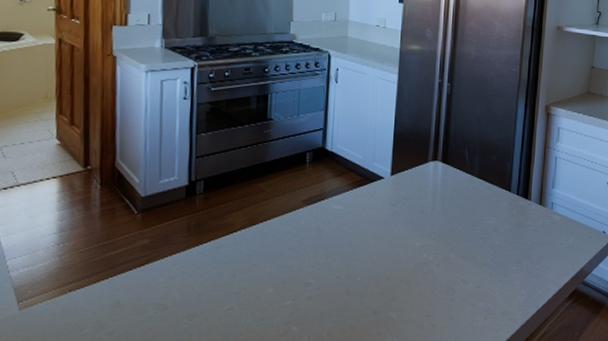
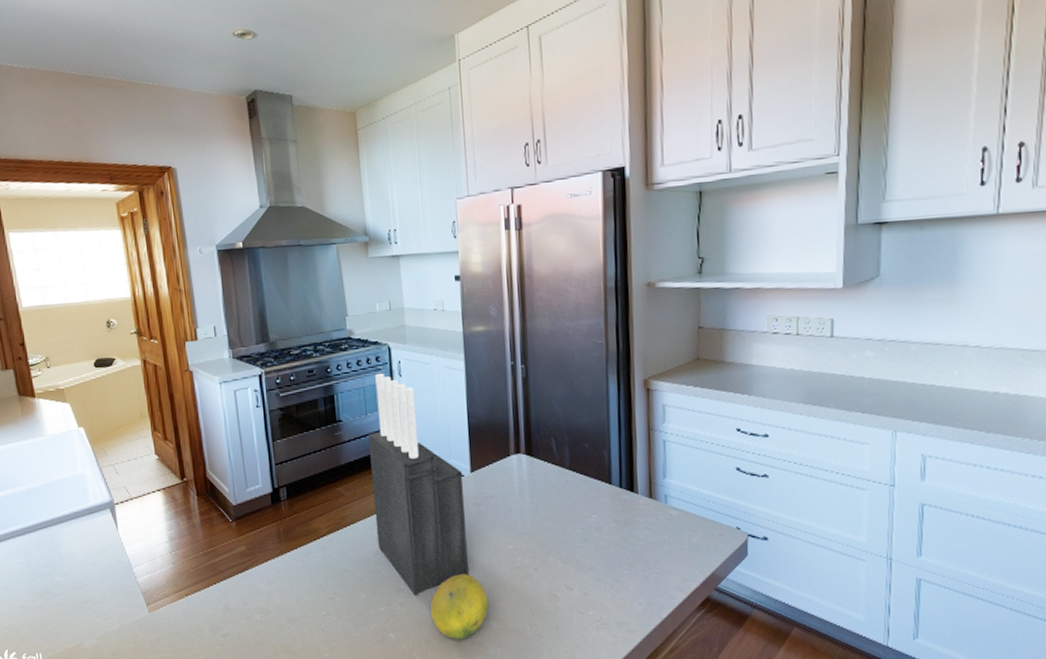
knife block: none [292,78,384,289] -> present [367,373,469,595]
fruit: none [335,269,392,331] -> present [430,574,489,639]

